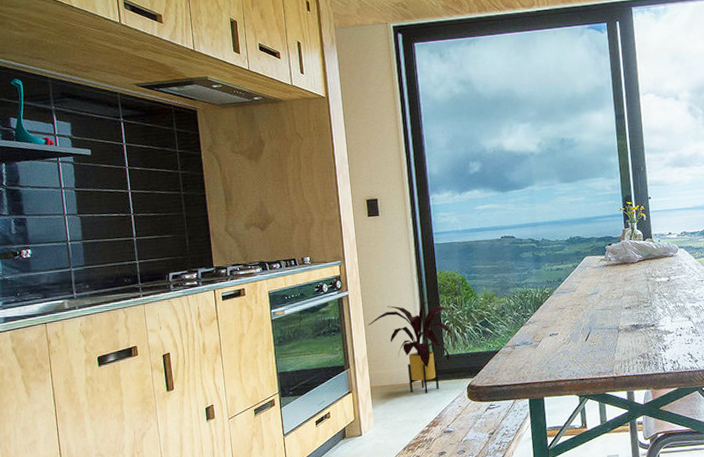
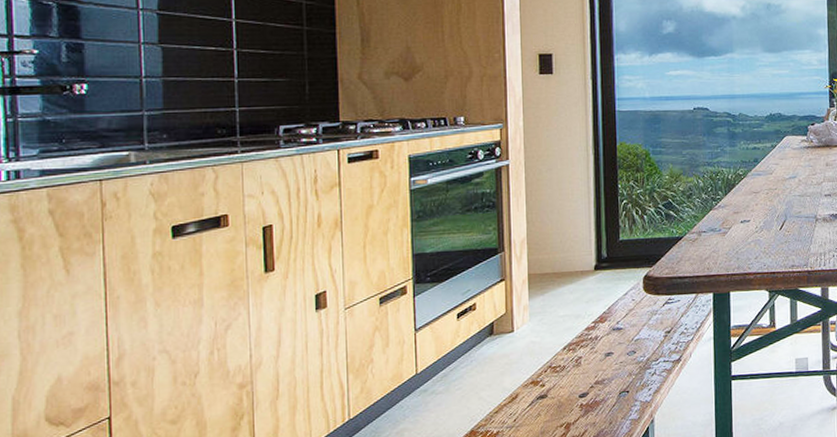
house plant: present [367,301,455,394] -> none [529,177,635,284]

